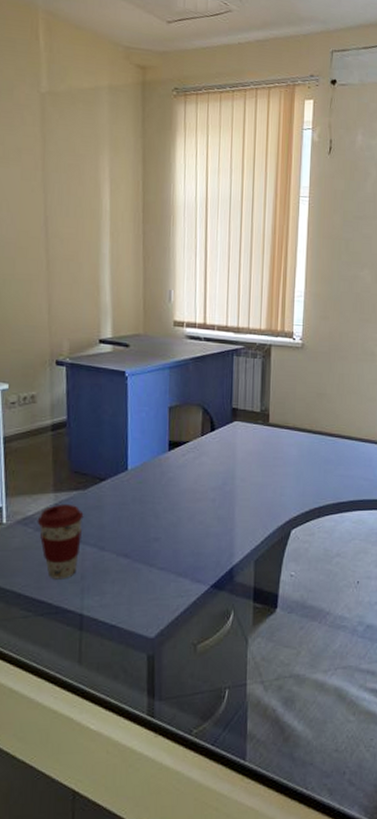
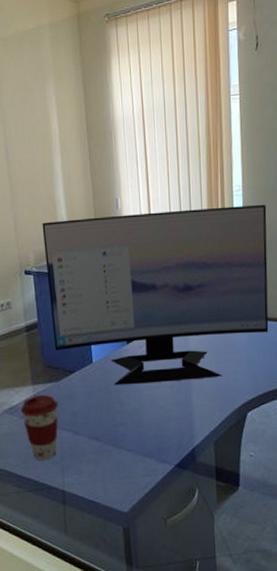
computer monitor: none [81,307,327,496] -> present [42,204,269,385]

